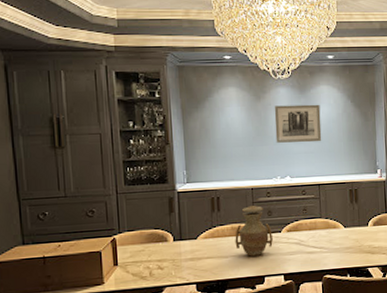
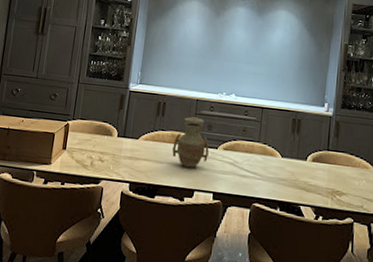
wall art: present [274,104,322,143] -> none [227,23,276,65]

